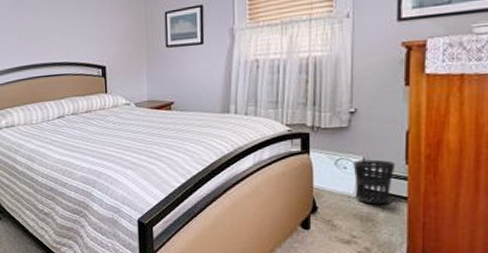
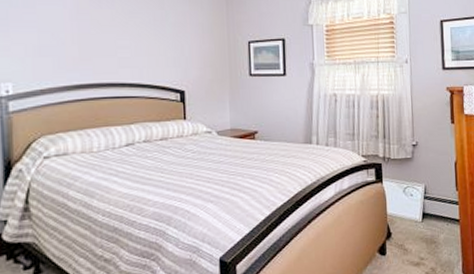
wastebasket: present [353,159,396,205] -> none [417,187,449,228]

